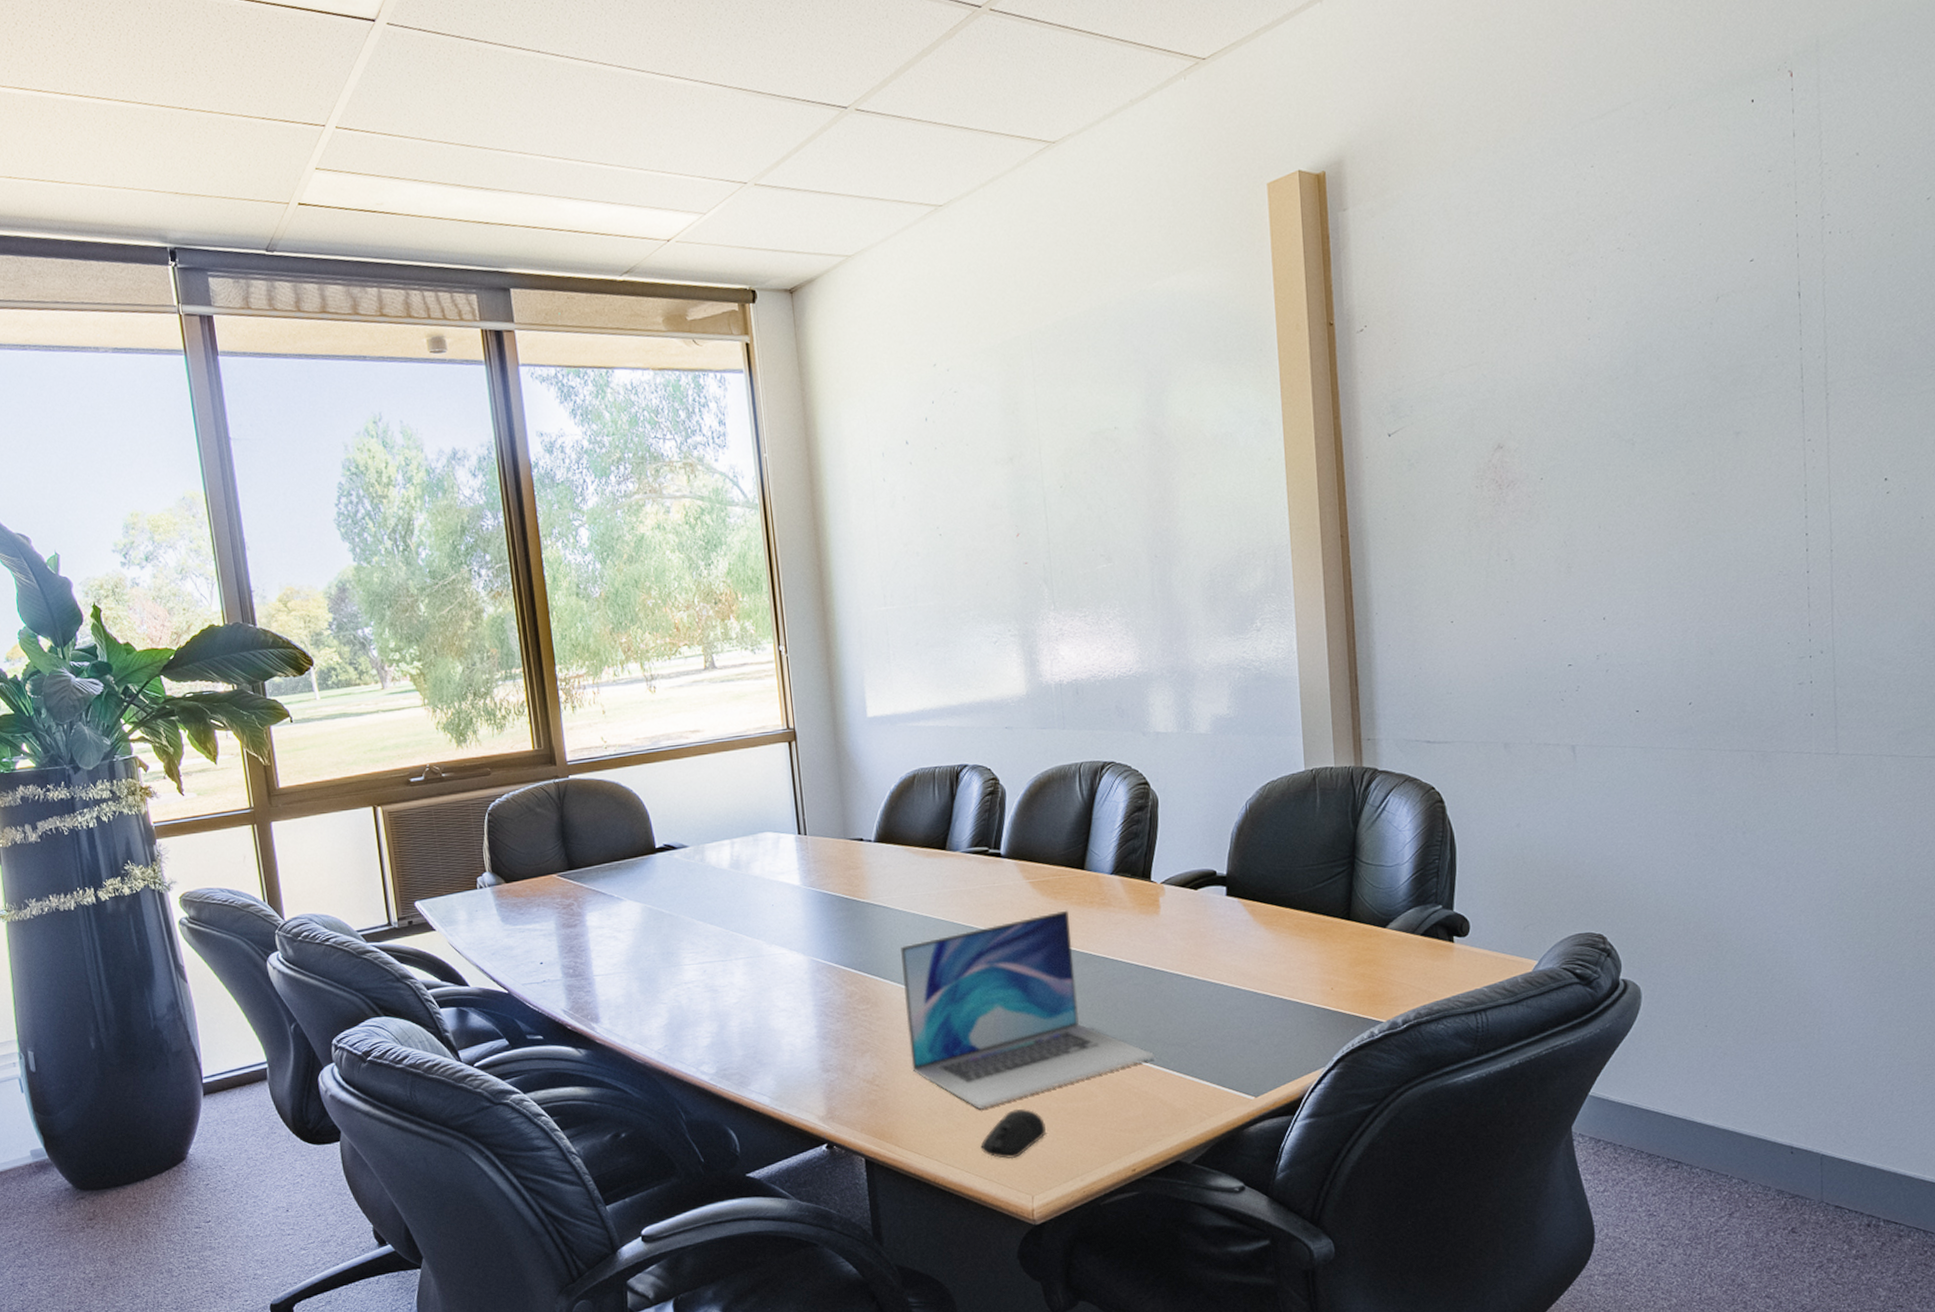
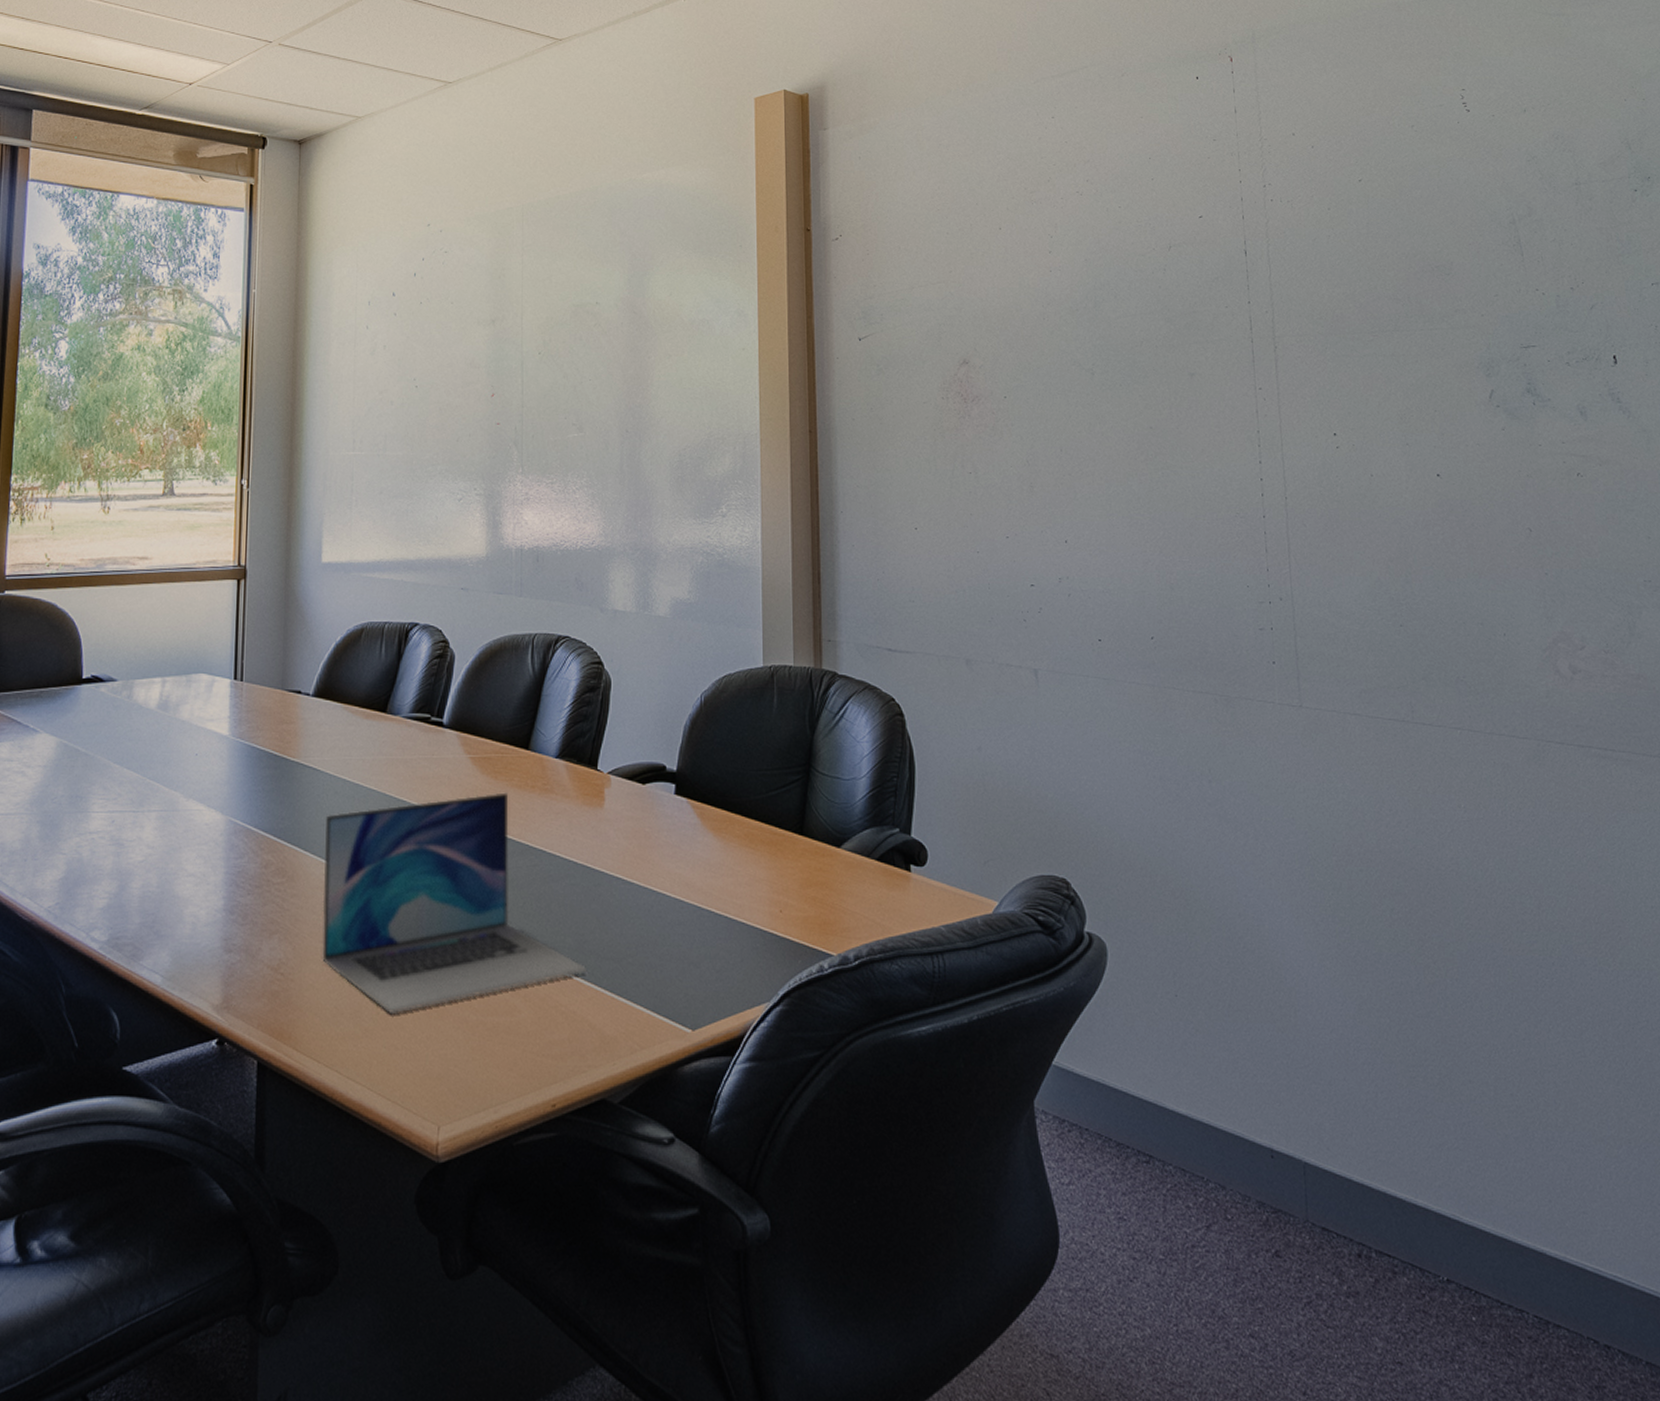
computer mouse: present [980,1108,1046,1159] -> none [387,1017,461,1079]

